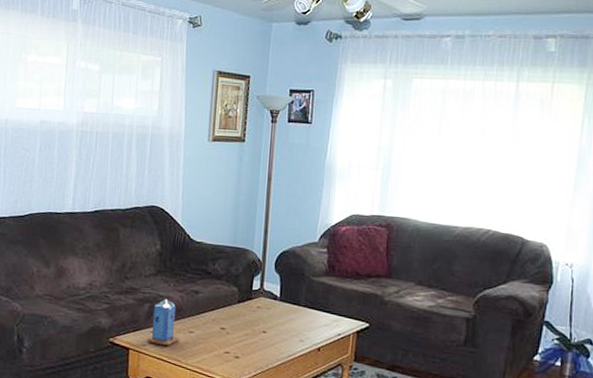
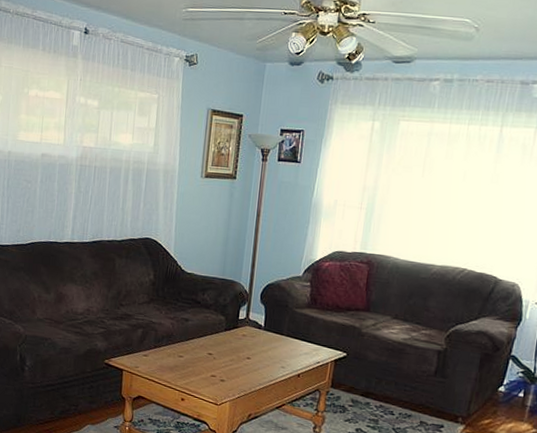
candle: present [147,299,180,346] -> none [139,325,170,369]

